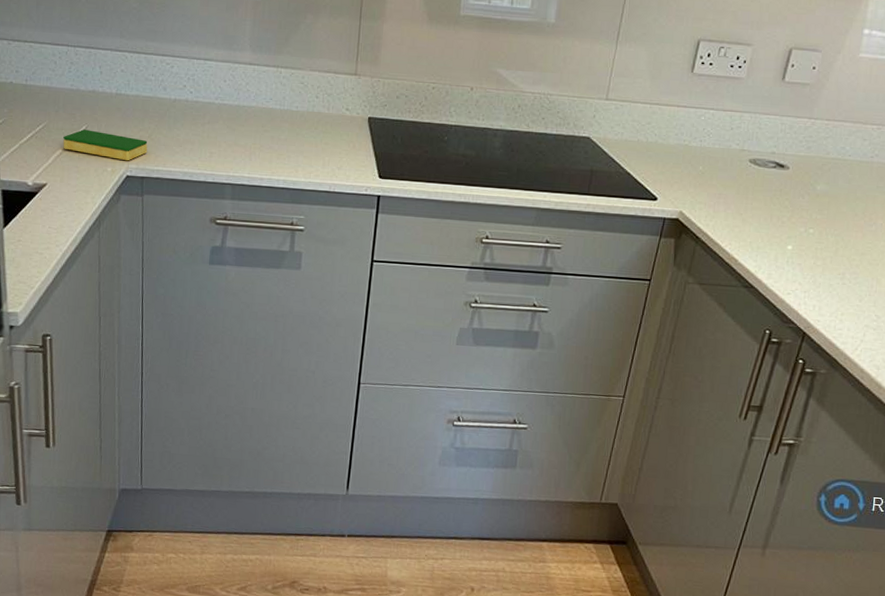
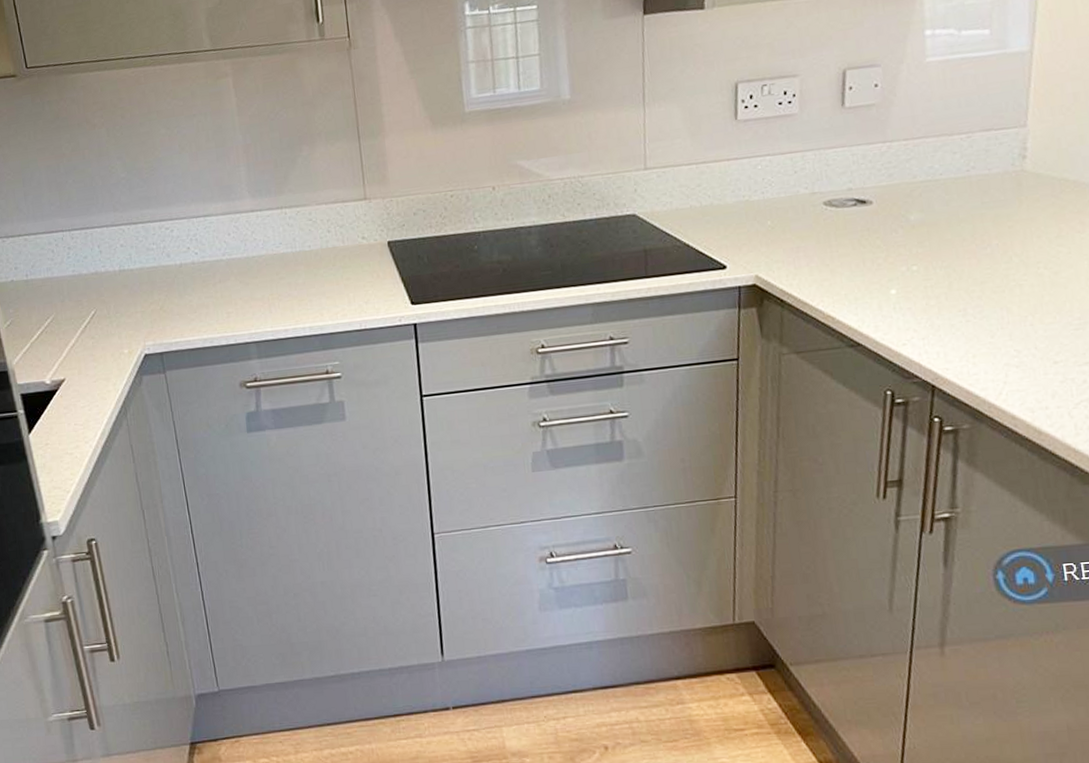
dish sponge: present [63,129,148,161] -> none [73,313,162,340]

